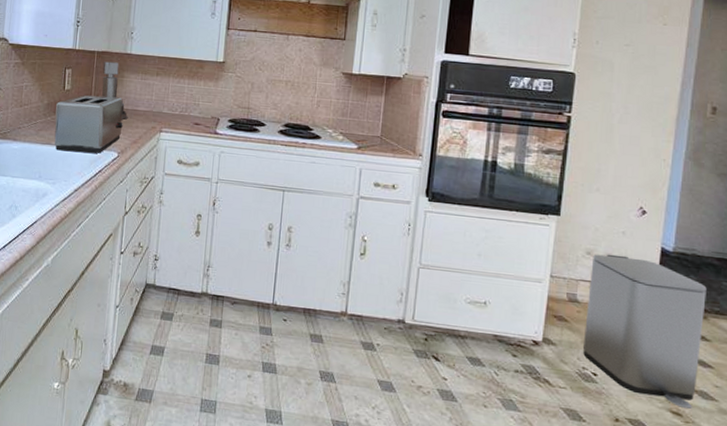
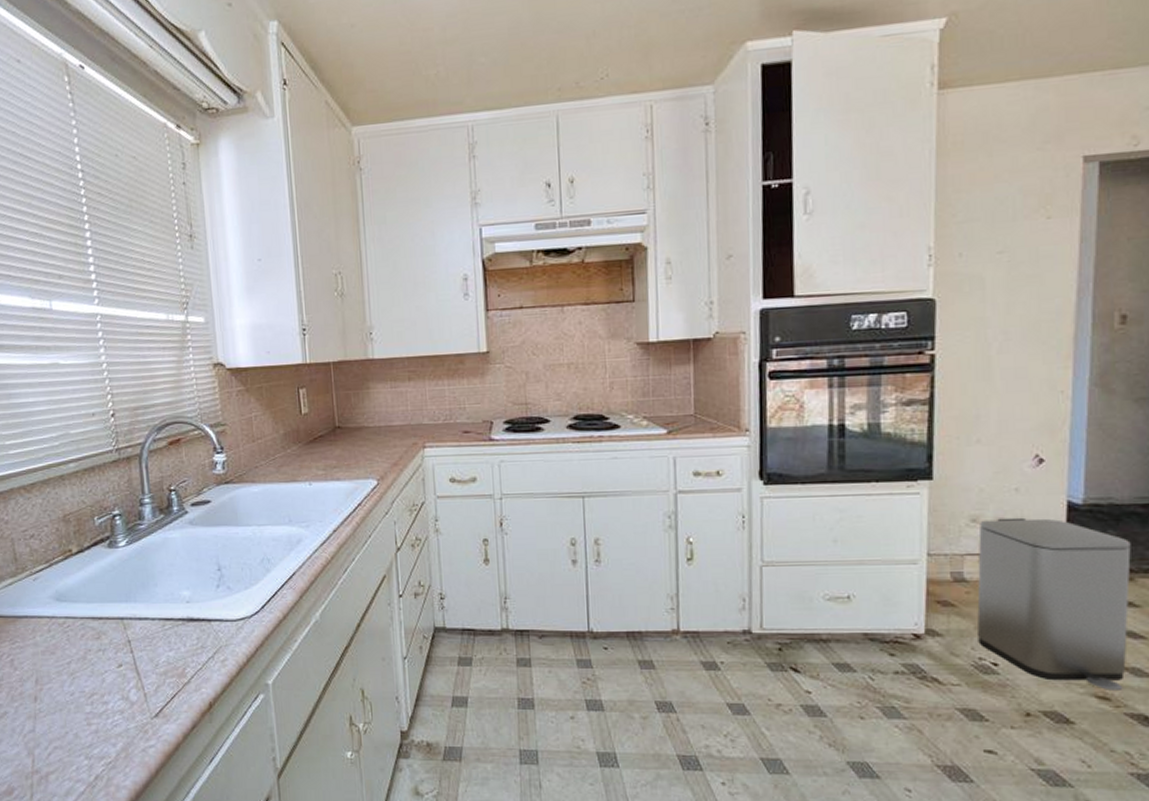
toaster: present [54,95,123,153] -> none [295,413,378,487]
paper towel holder: present [101,61,128,120] -> none [342,372,383,439]

